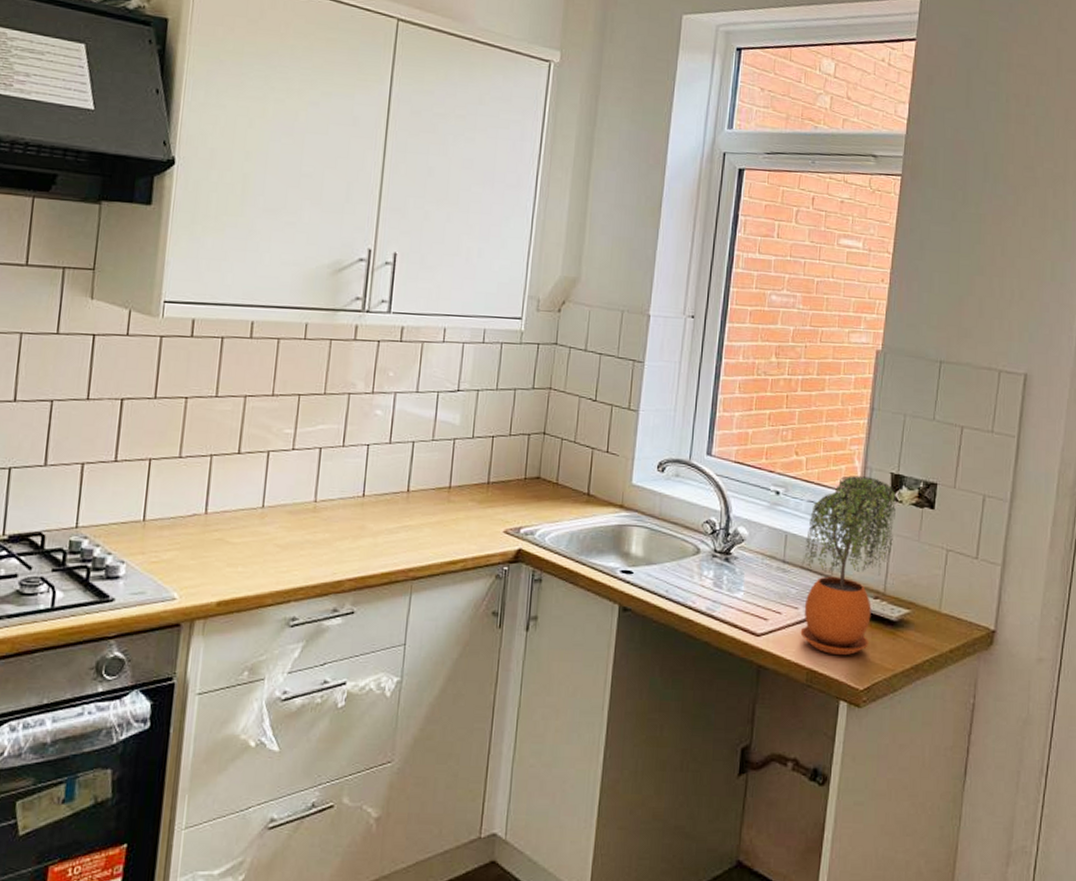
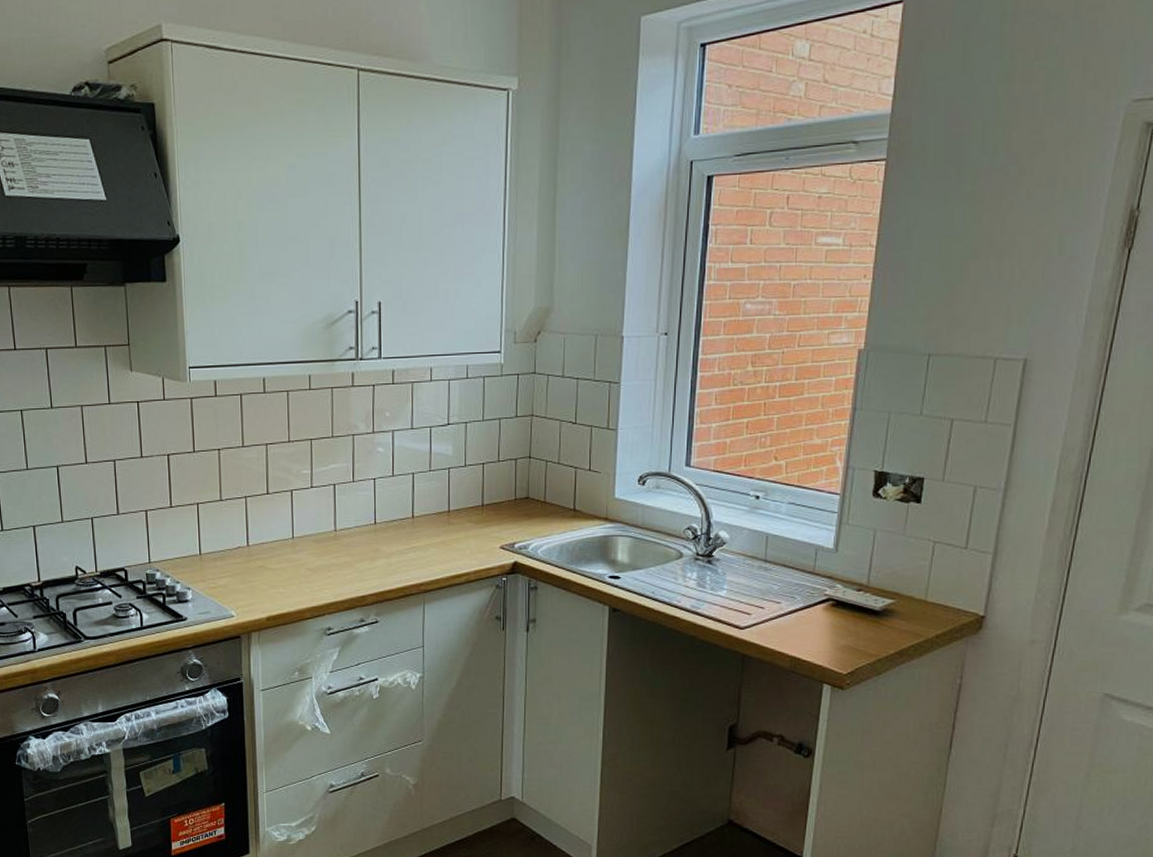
potted plant: present [800,475,897,656] -> none [783,476,881,644]

